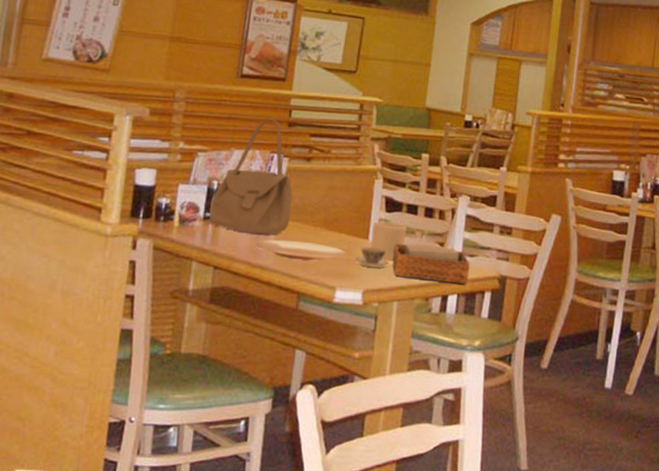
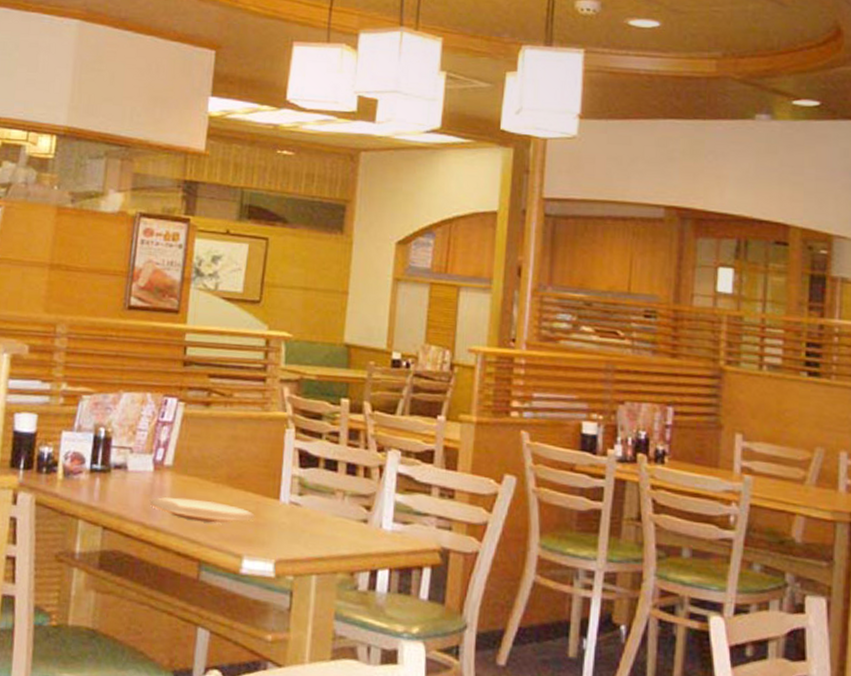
handbag: present [209,119,293,235] -> none [96,357,191,491]
teacup: present [355,246,390,268] -> none [265,508,306,535]
mug: present [371,221,407,261] -> none [283,478,325,527]
napkin holder: present [392,244,470,284] -> none [308,506,403,557]

